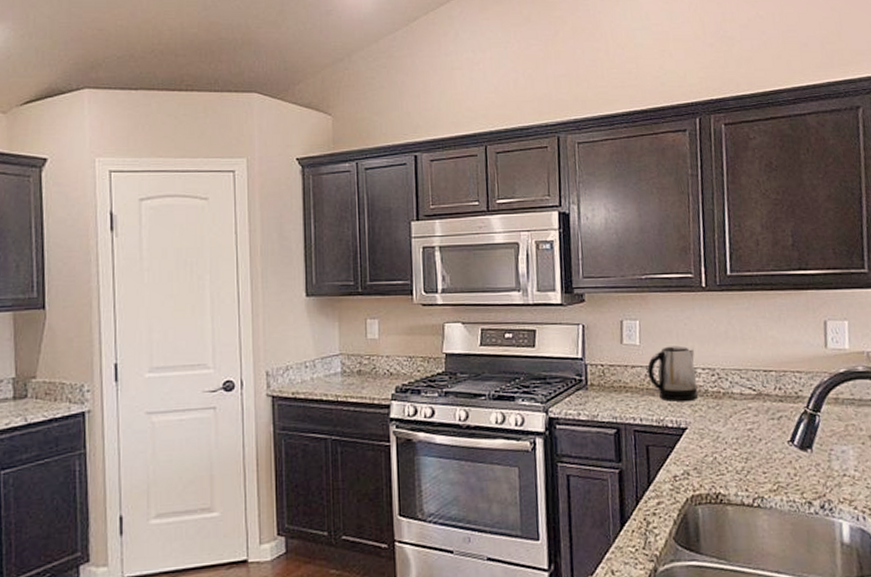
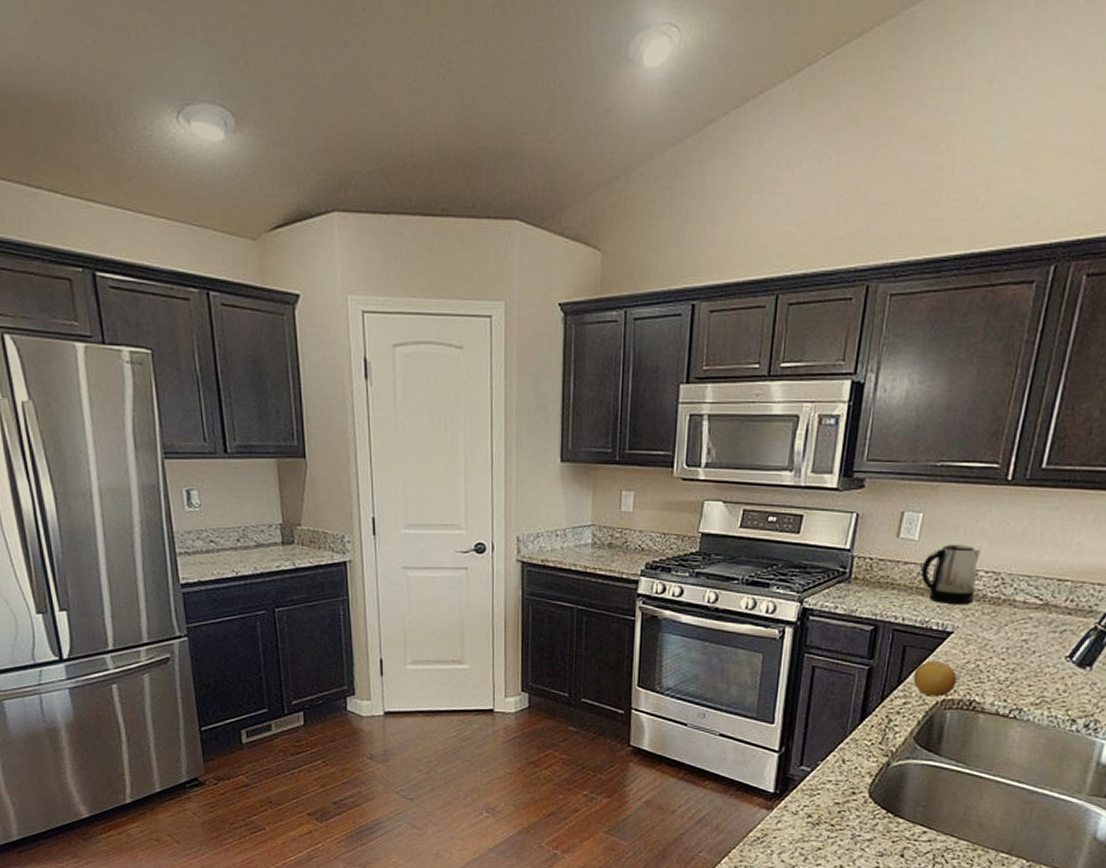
fruit: none [660,458,701,494] -> present [913,661,957,697]

